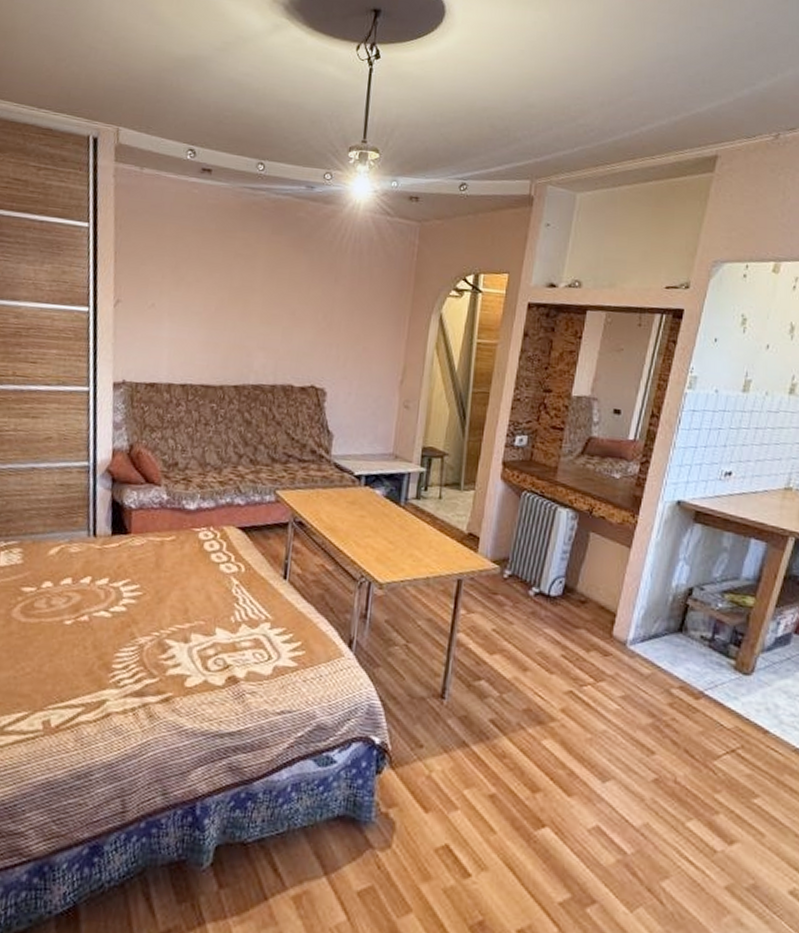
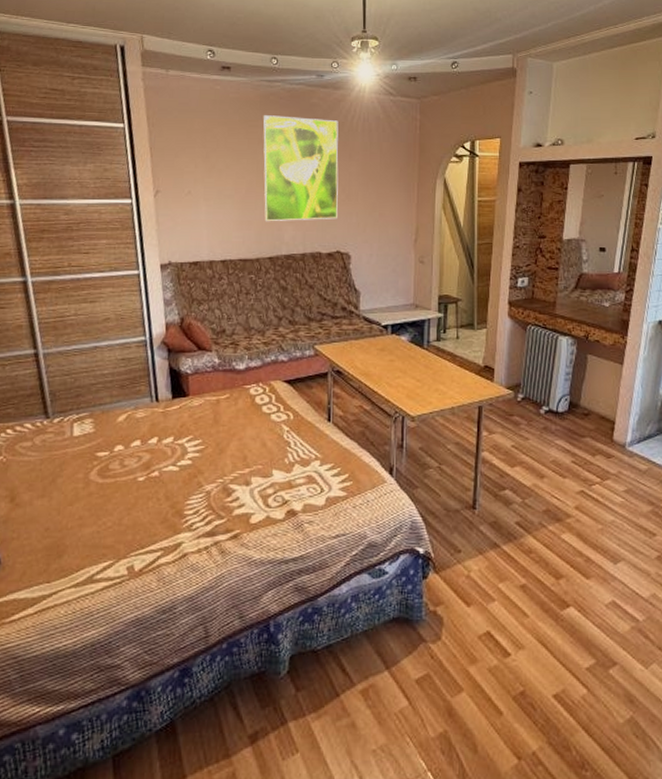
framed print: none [233,226,326,350] -> present [263,115,339,222]

